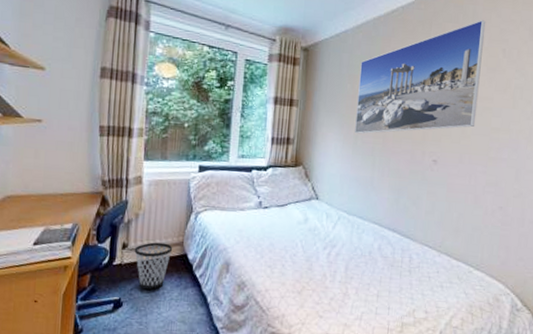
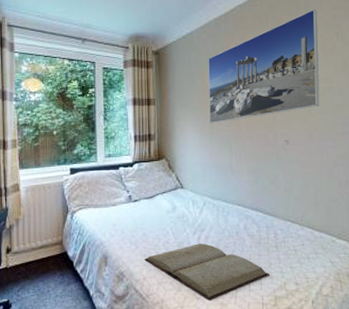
wastebasket: present [134,242,173,290] -> none [18,243,53,289]
book: none [268,259,399,319] -> present [144,243,269,300]

